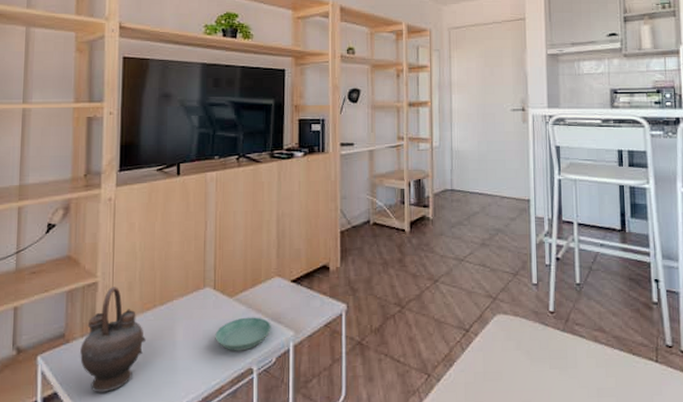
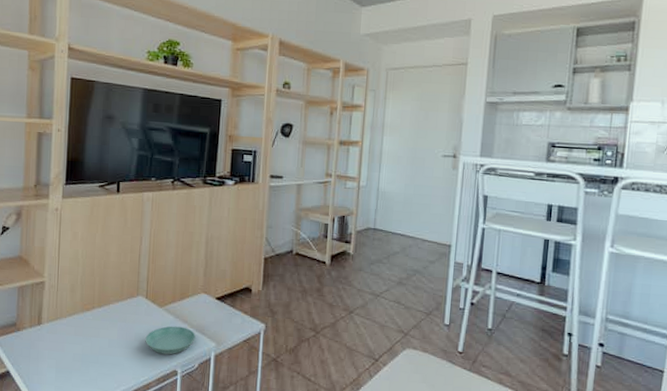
teapot: present [80,287,147,393] -> none [29,287,86,376]

